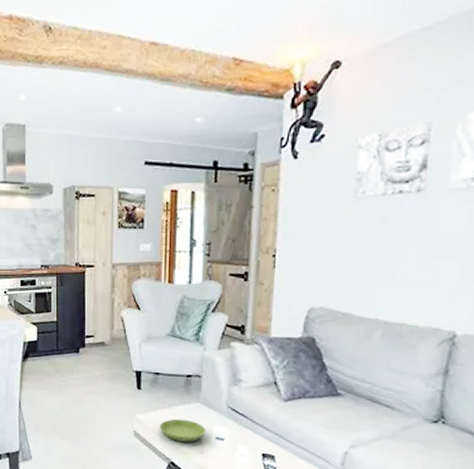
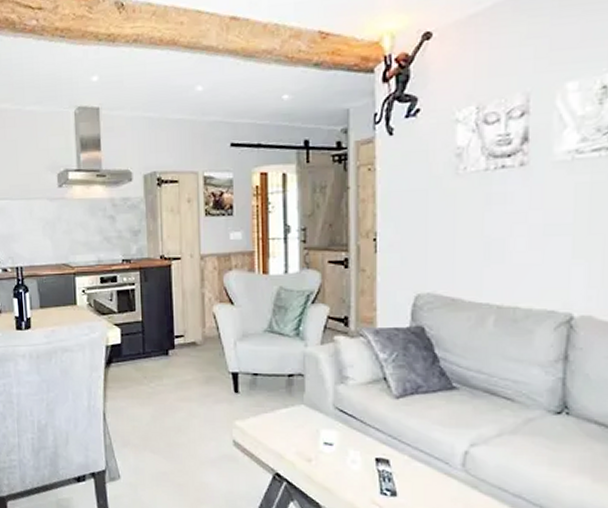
saucer: present [159,419,207,442] -> none [260,424,313,450]

